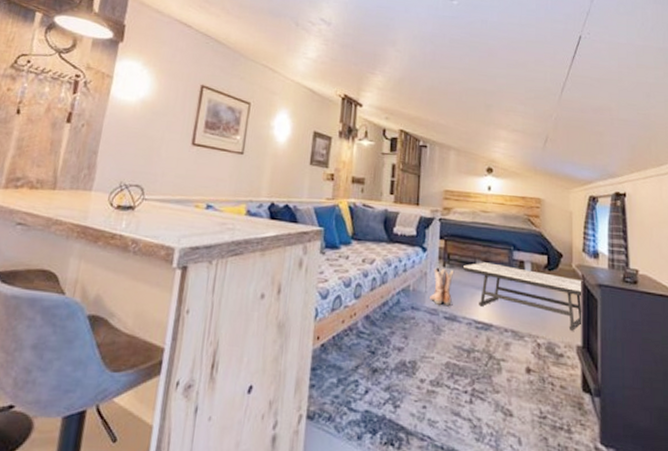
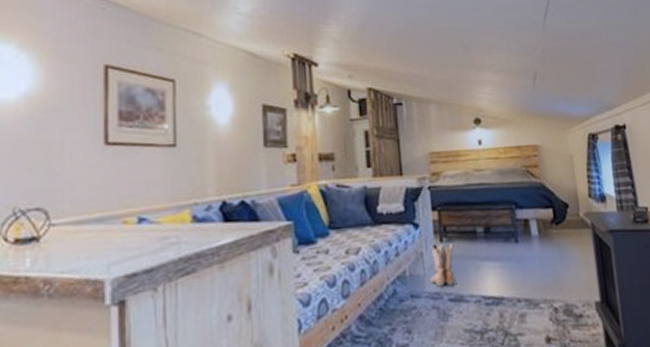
coffee table: present [462,262,584,332] -> none [462,227,598,288]

